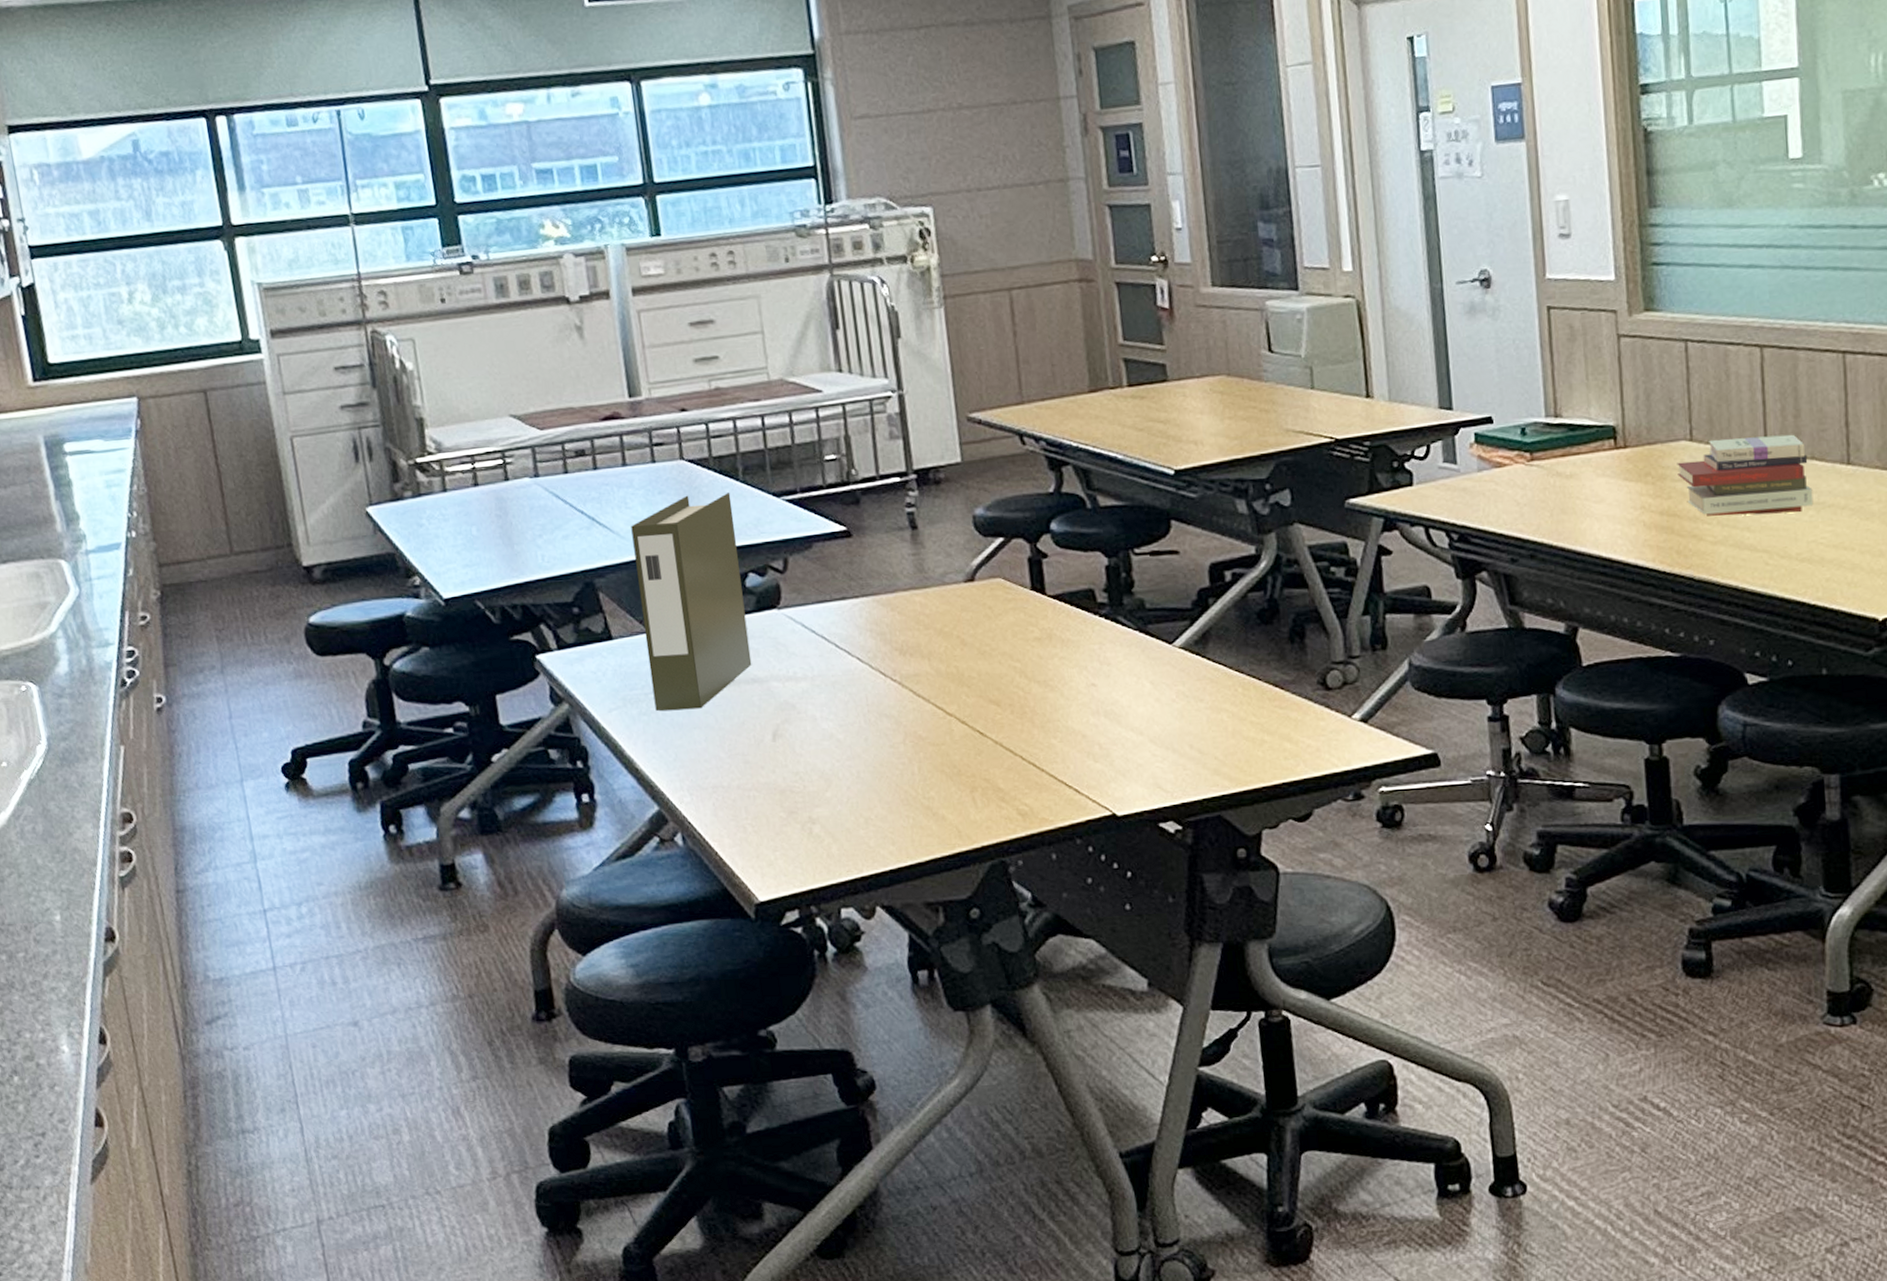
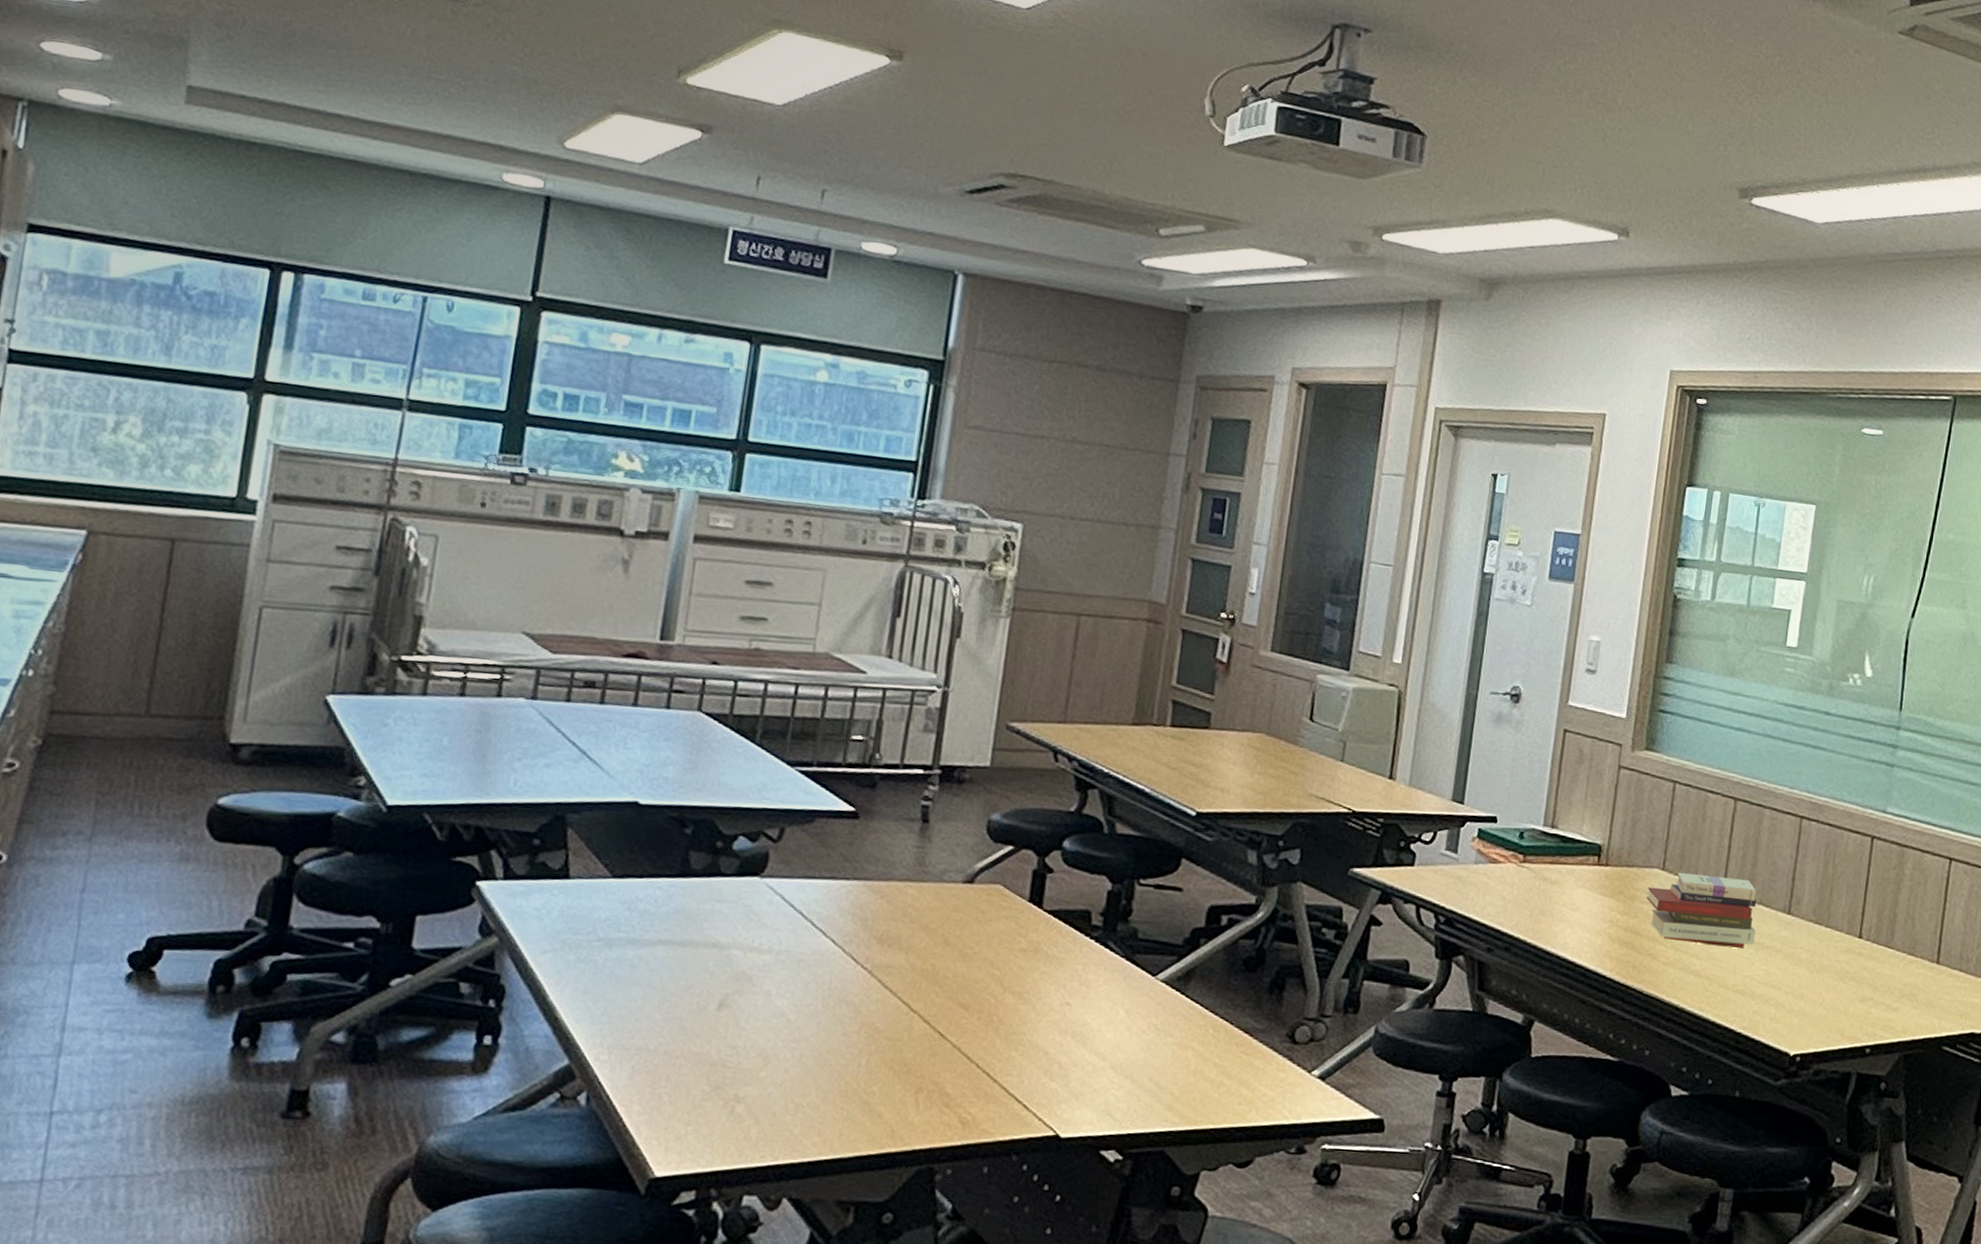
binder: present [631,492,752,711] -> none [596,747,742,965]

